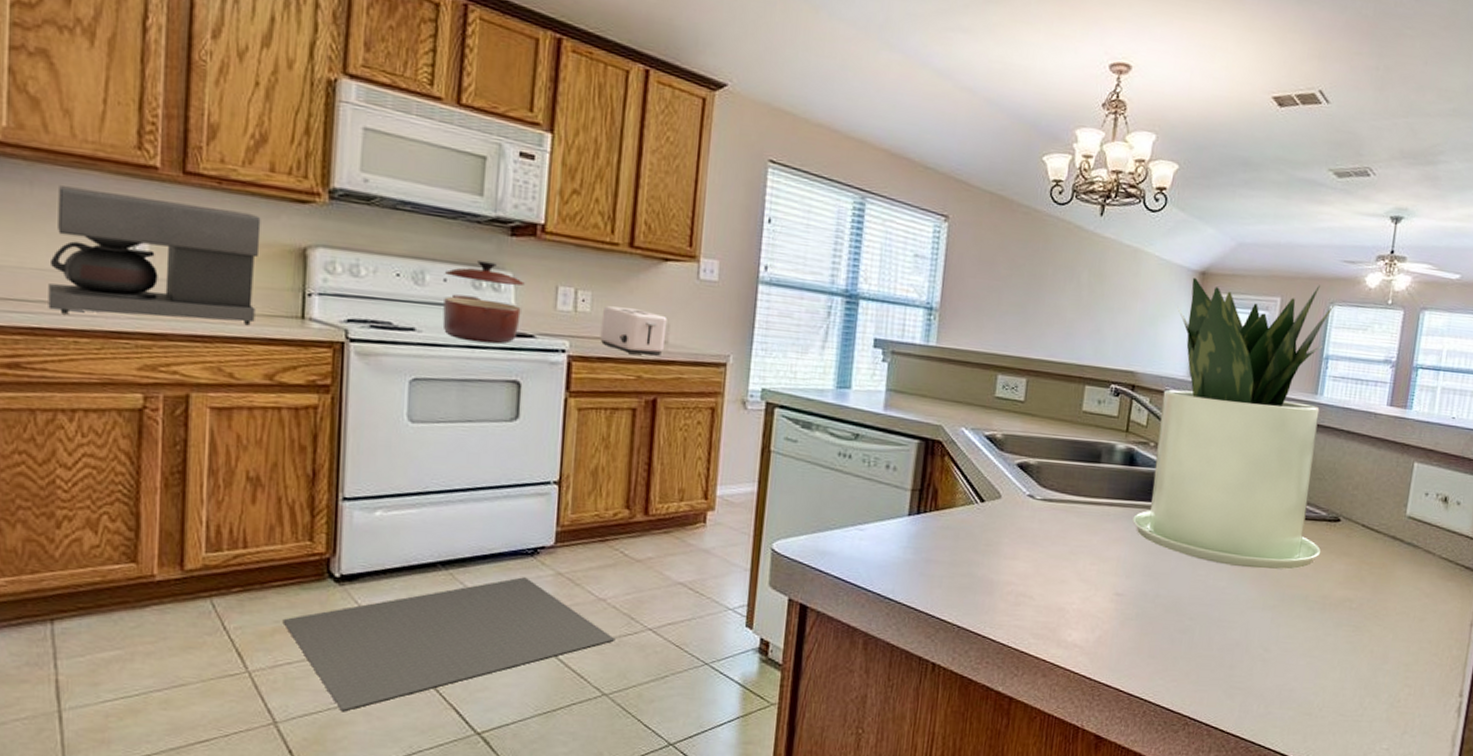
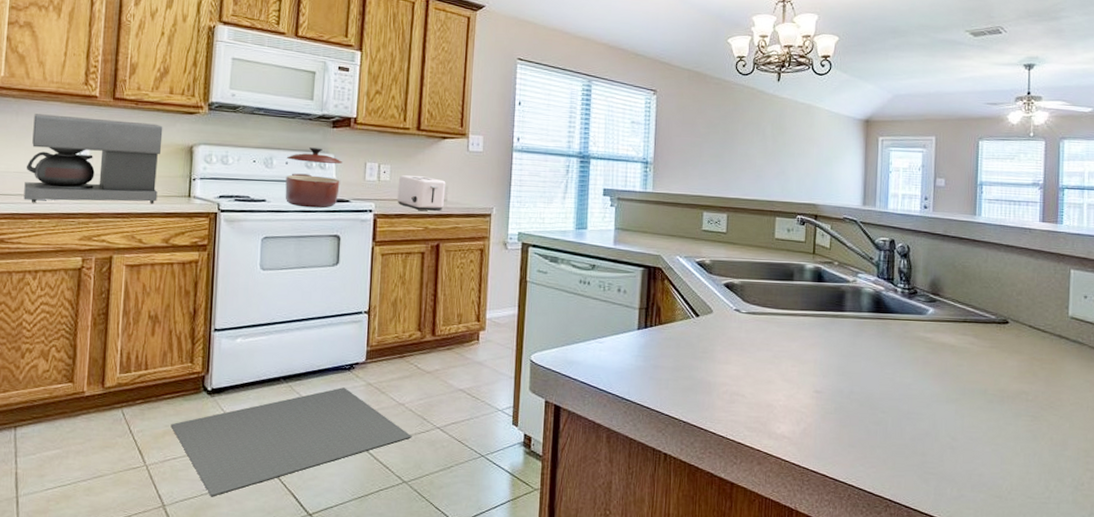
planter: present [1132,278,1335,570] -> none [825,124,995,367]

